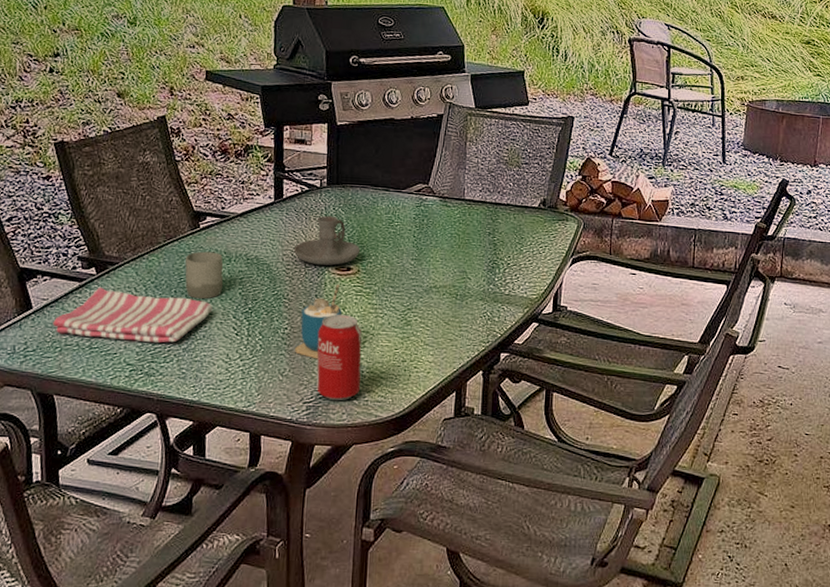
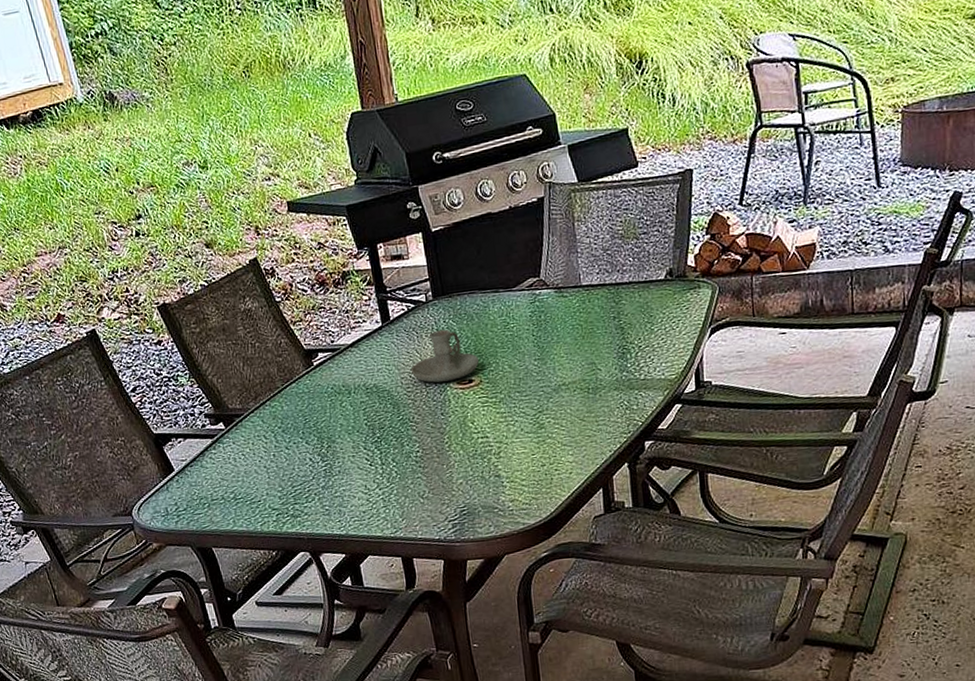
dish towel: present [52,287,213,344] -> none [195,437,343,491]
cup: present [185,251,224,299] -> none [306,387,348,437]
cup: present [295,284,342,359] -> none [430,399,471,477]
beverage can: present [316,314,362,401] -> none [450,428,503,515]

